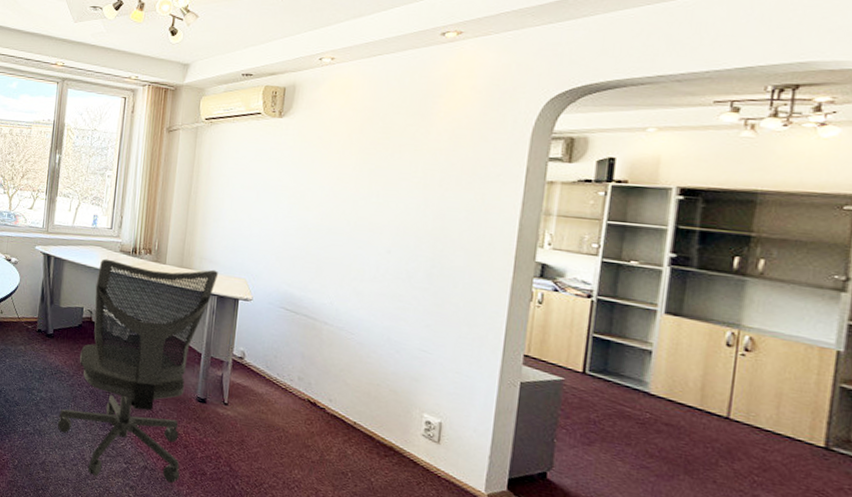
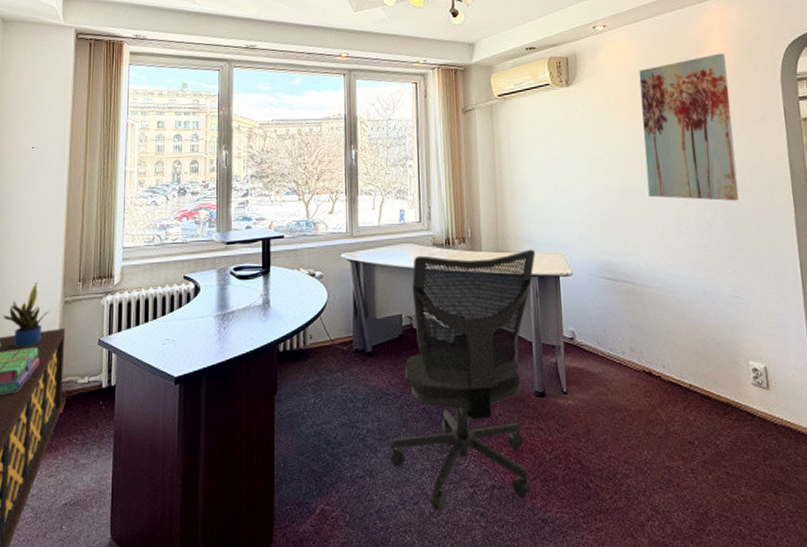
wall art: none [347,100,468,258] -> present [639,53,739,201]

